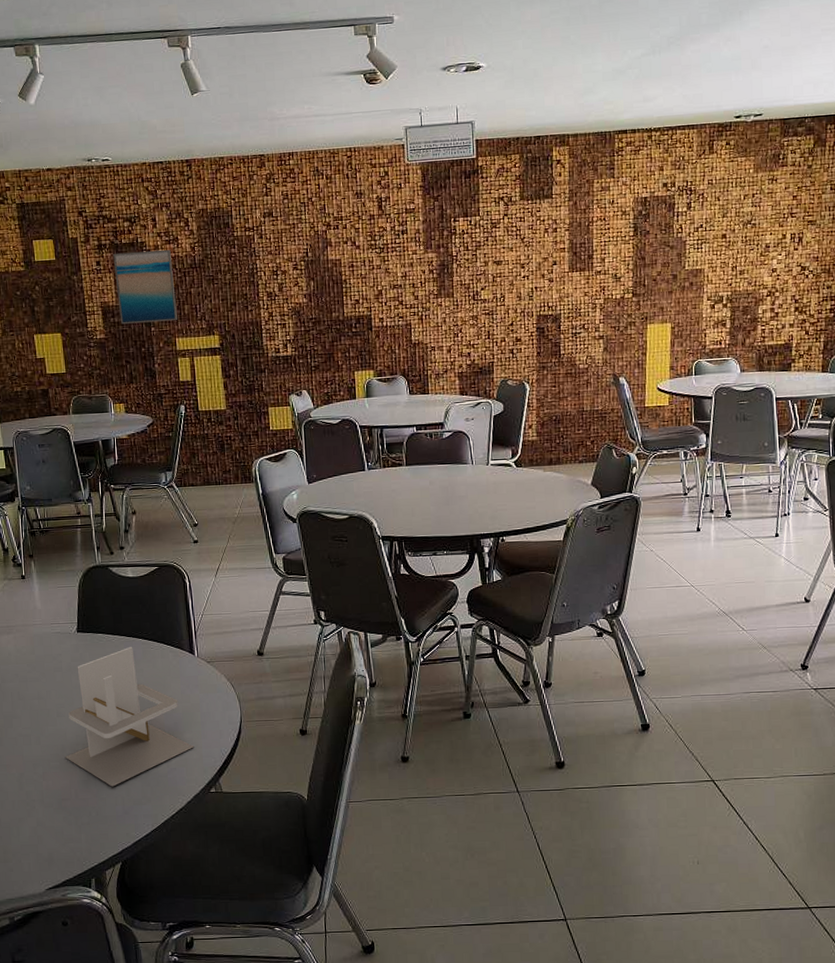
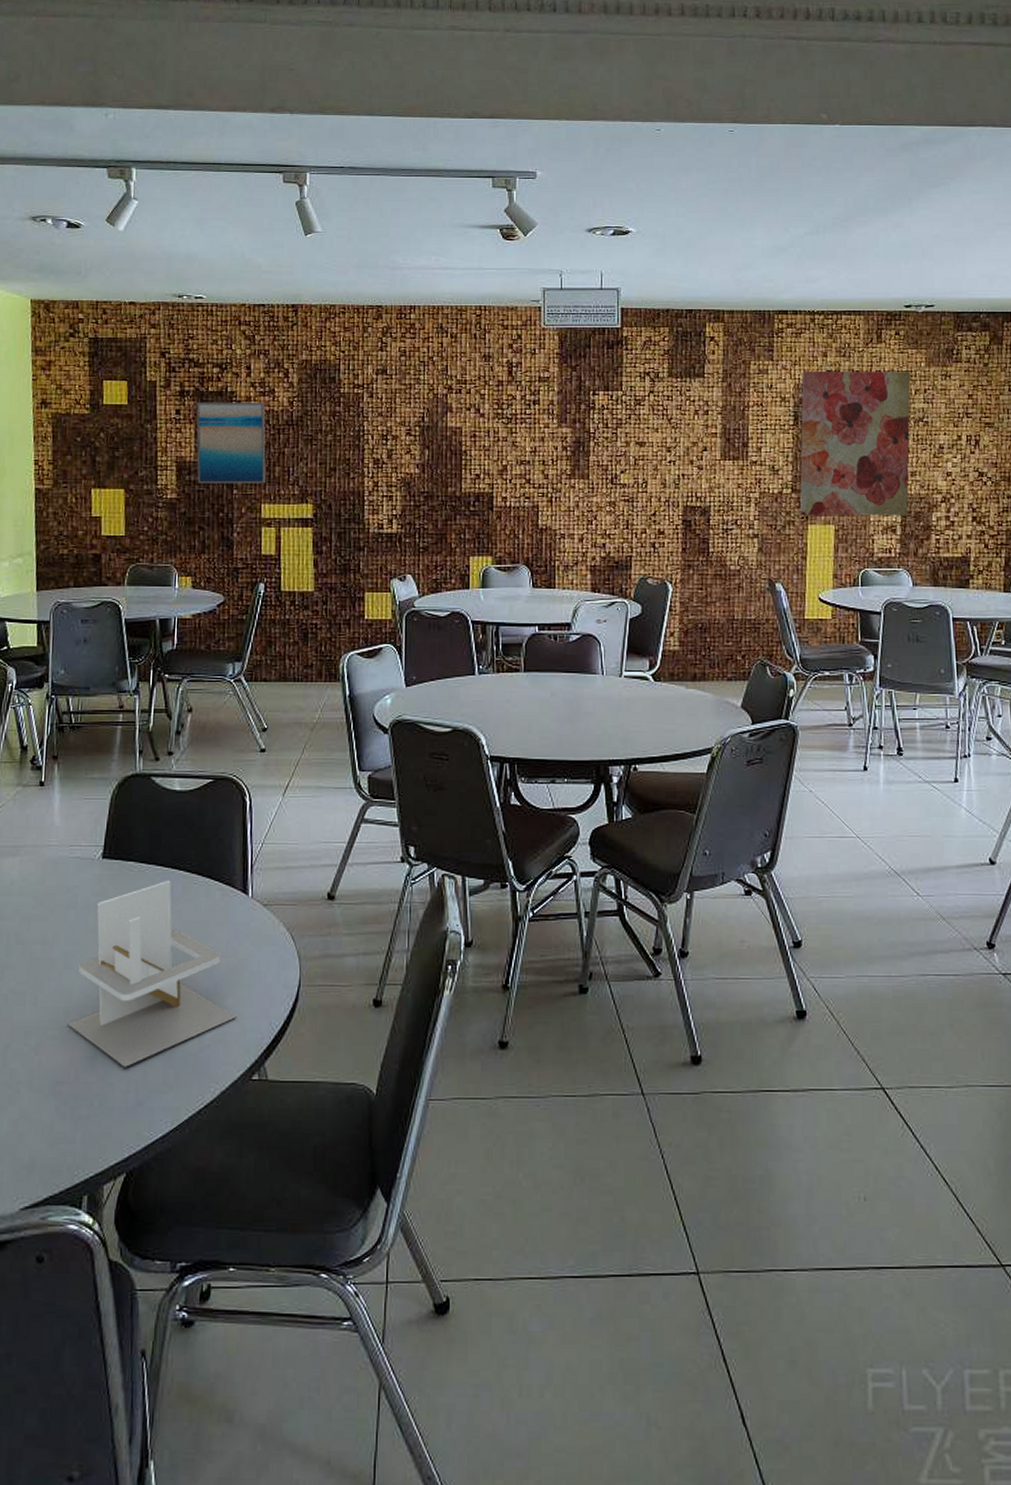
wall art: none [640,179,741,317] -> present [800,370,911,516]

